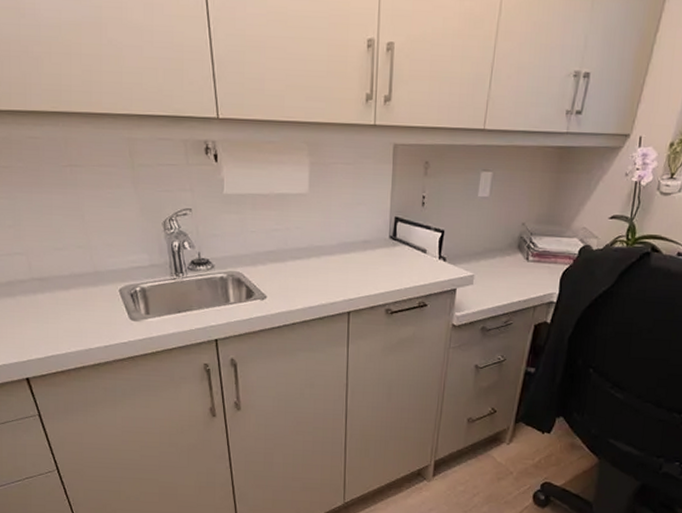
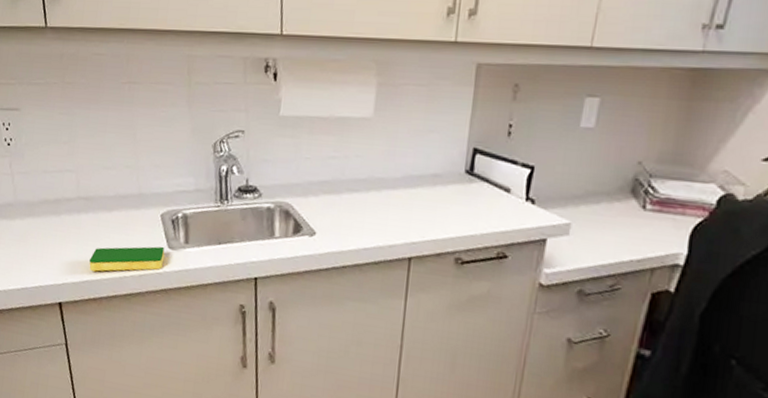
dish sponge: none [52,318,128,347] -> present [89,246,165,272]

